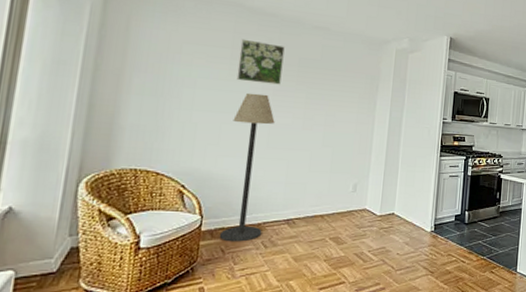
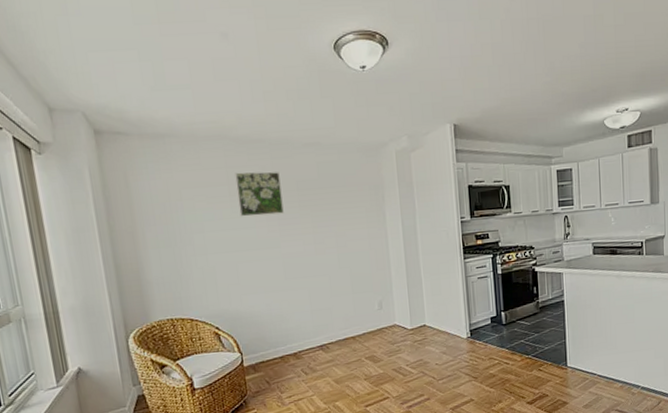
floor lamp: present [219,93,275,242] -> none [246,225,300,374]

